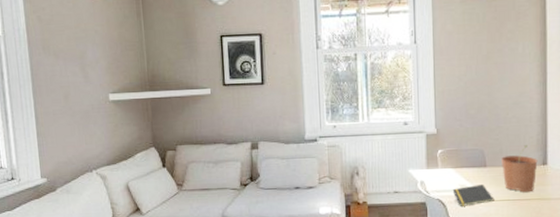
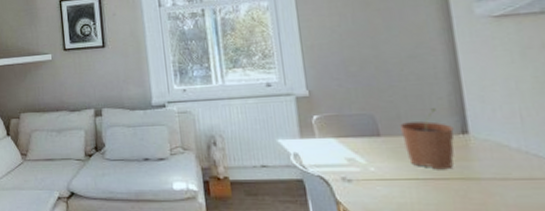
notepad: present [452,184,495,206] -> none [336,158,397,186]

